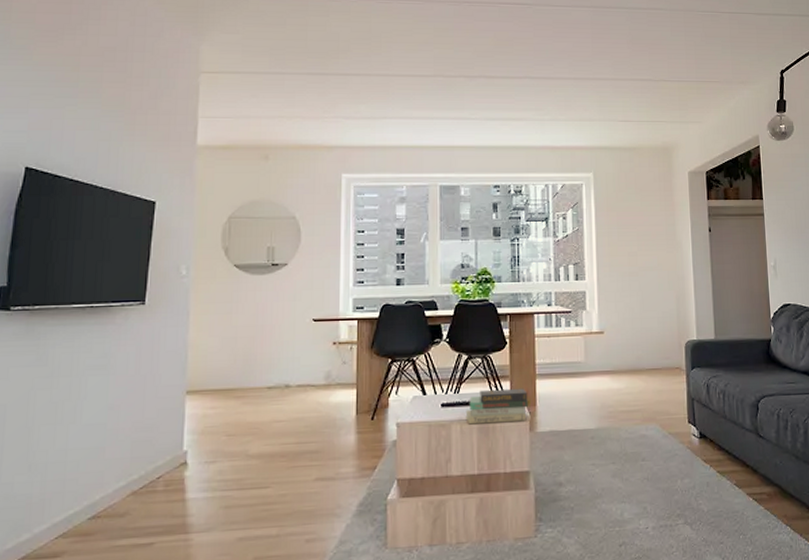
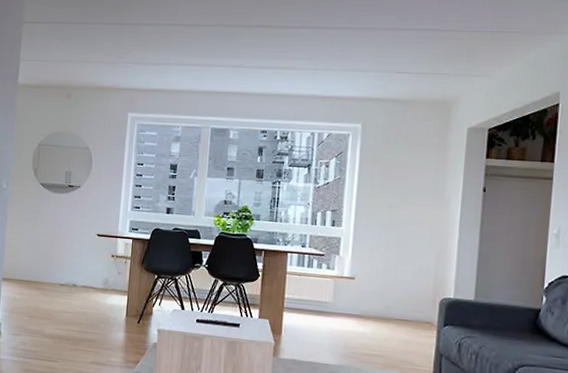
books: present [465,388,528,425] -> none [216,313,275,346]

